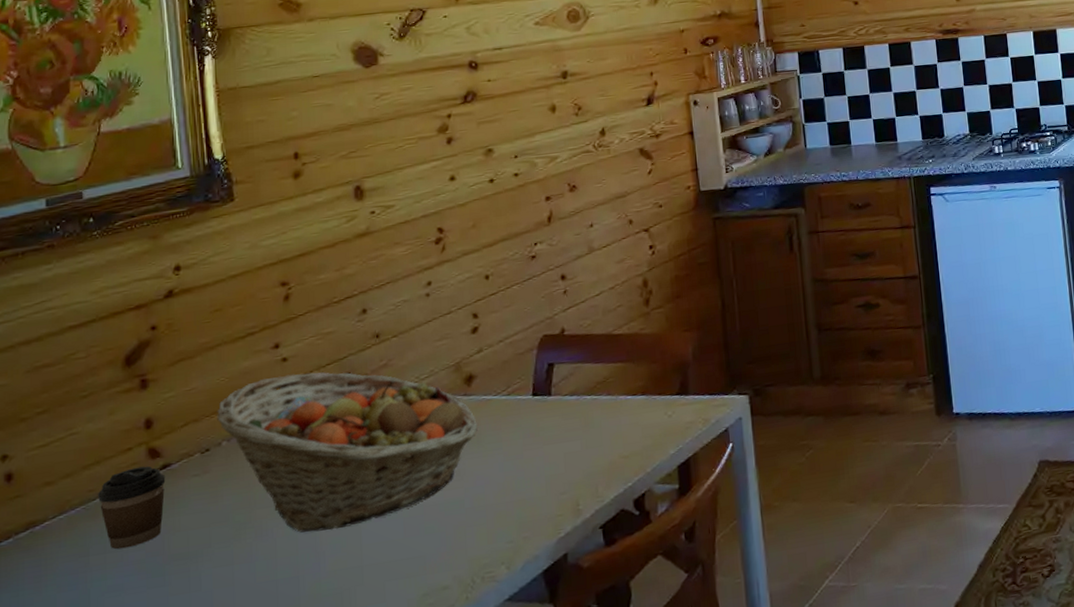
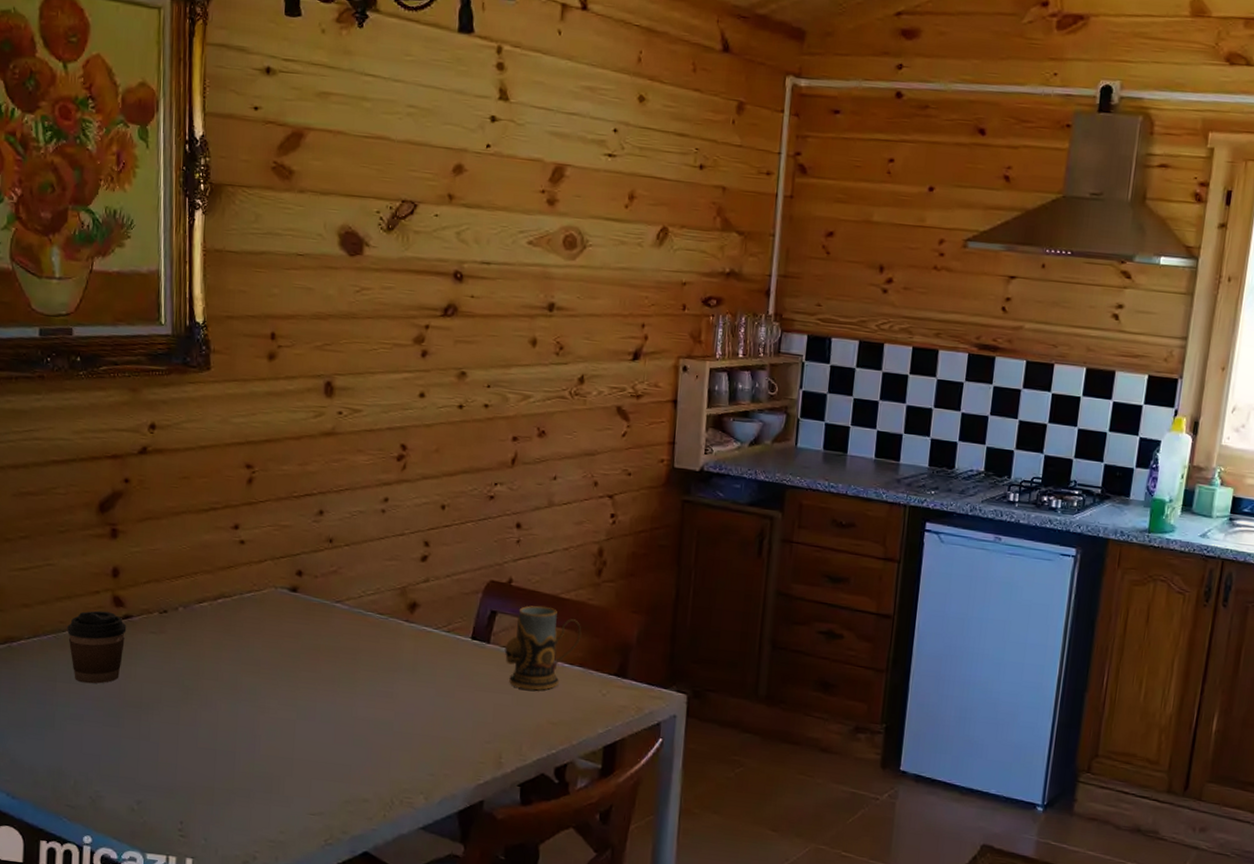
fruit basket: present [217,372,477,533] -> none [176,556,415,719]
mug: none [566,346,640,432] -> present [504,605,582,691]

